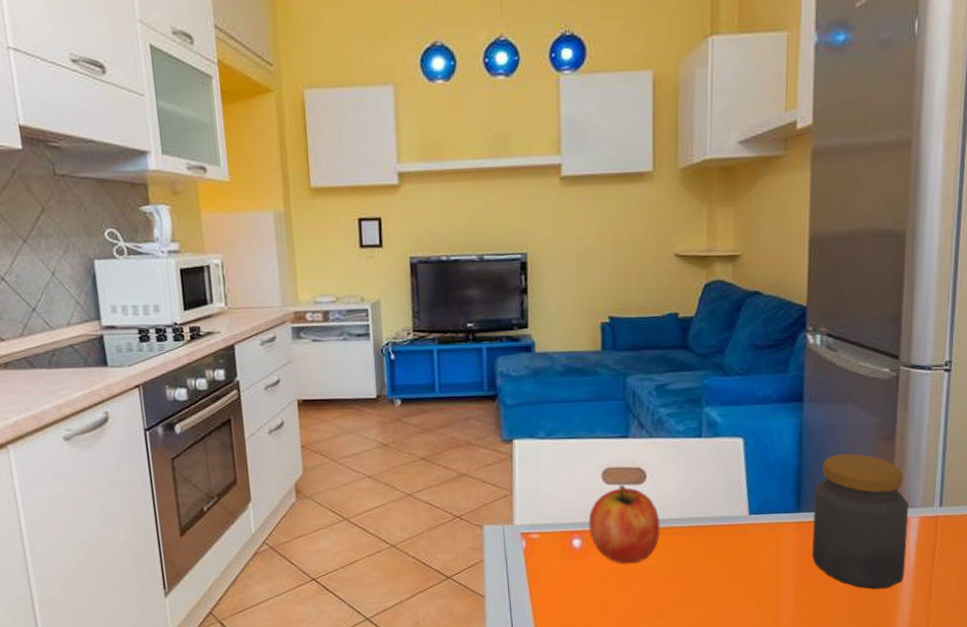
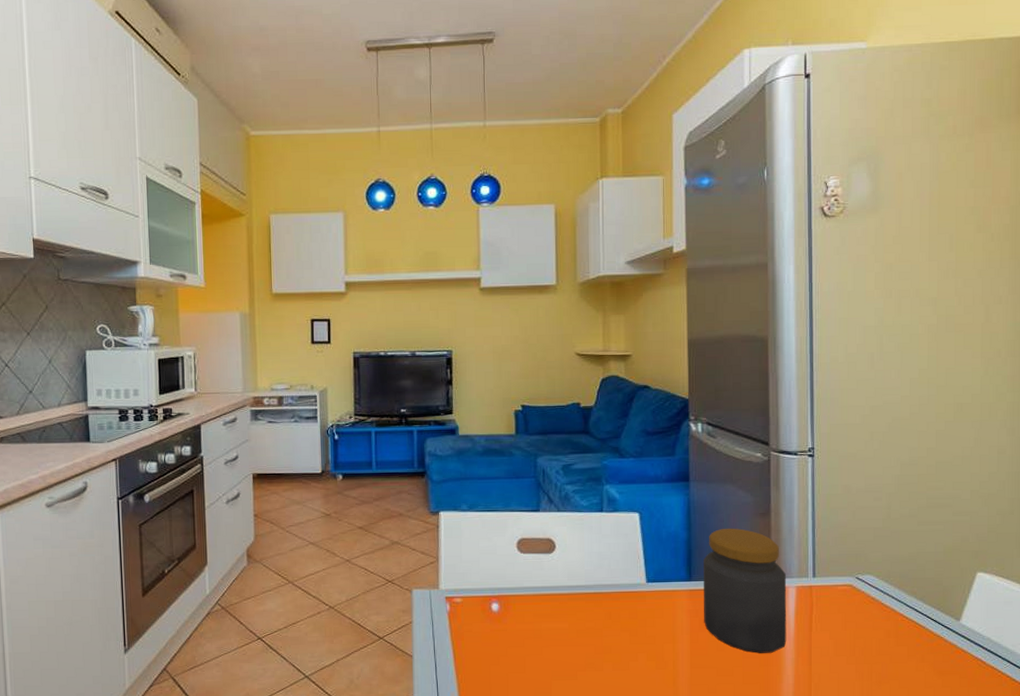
fruit: present [588,484,660,564] -> none [505,553,569,627]

